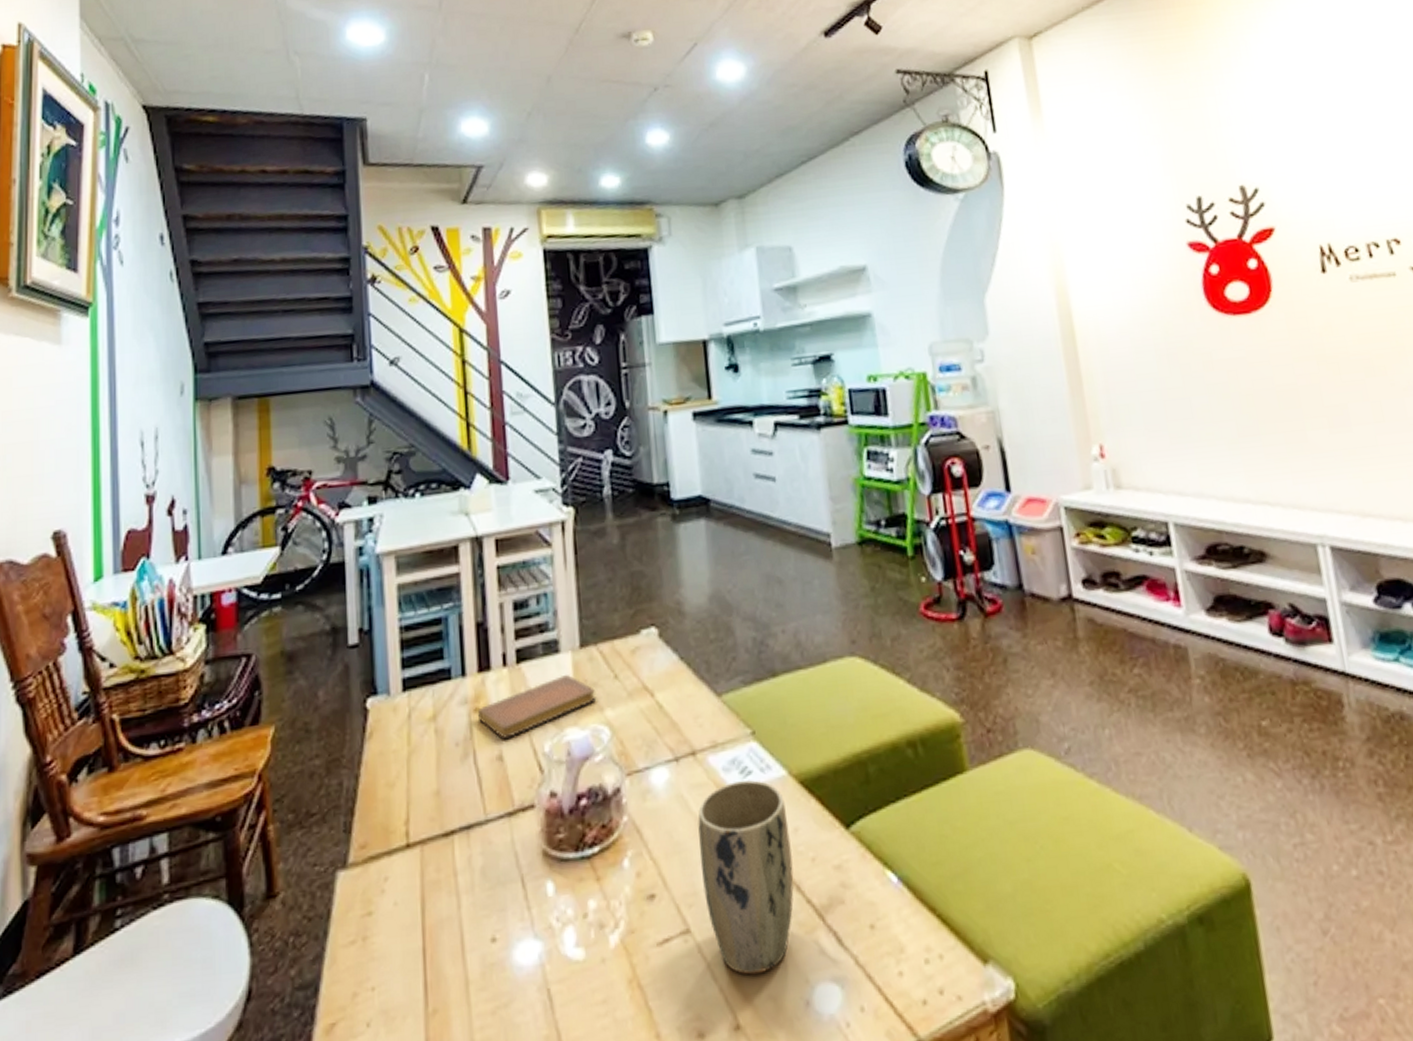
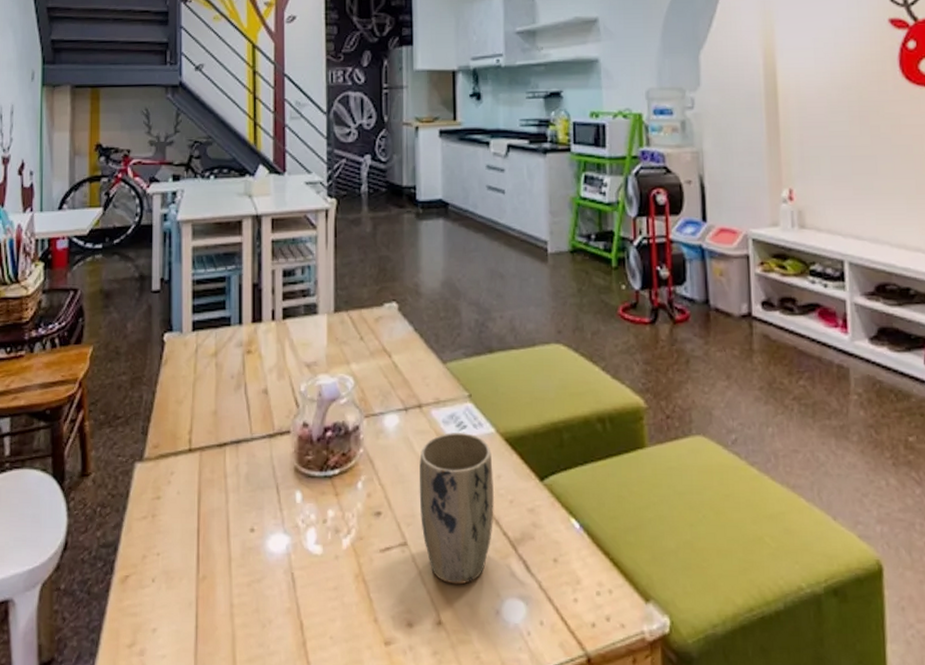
notebook: present [477,674,597,740] -> none [249,332,345,378]

